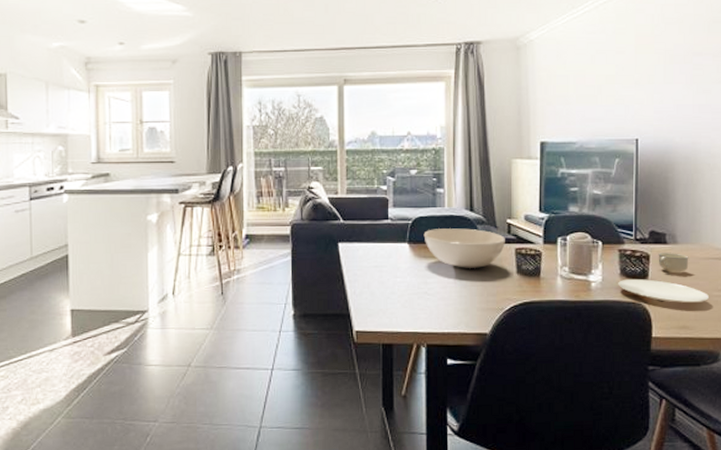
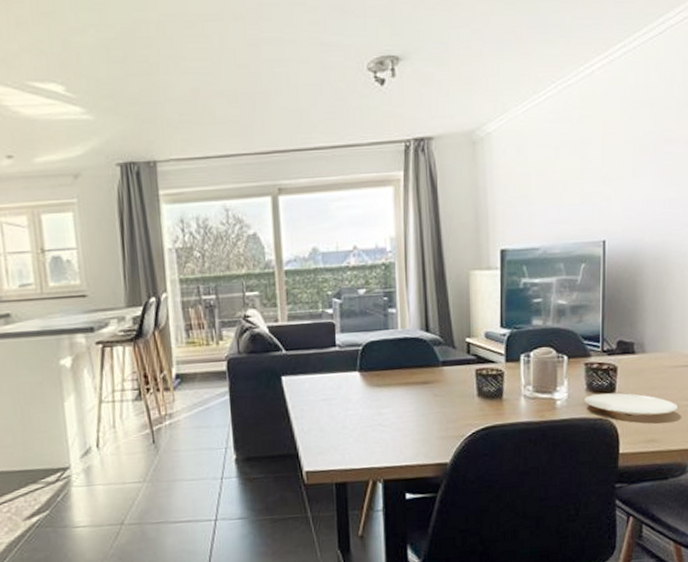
bowl: present [423,228,505,268] -> none [375,351,465,395]
cup: present [658,253,689,274] -> none [626,363,658,385]

